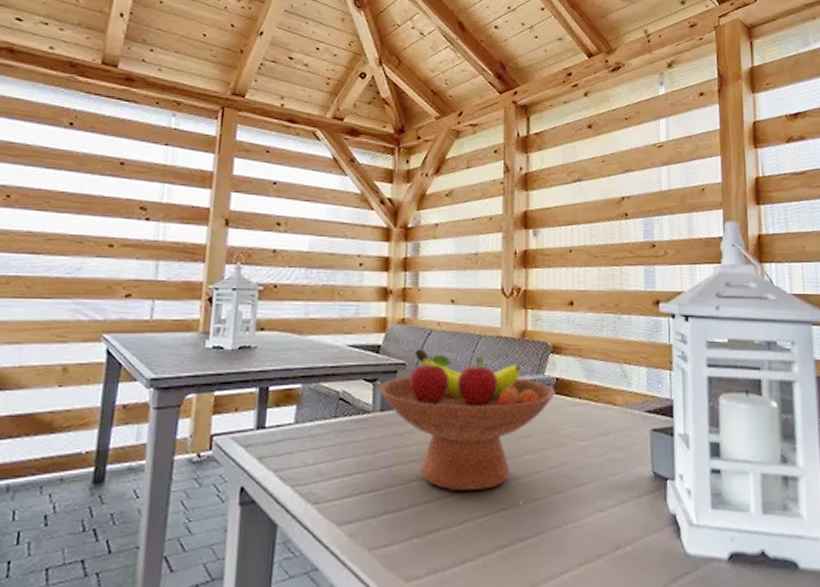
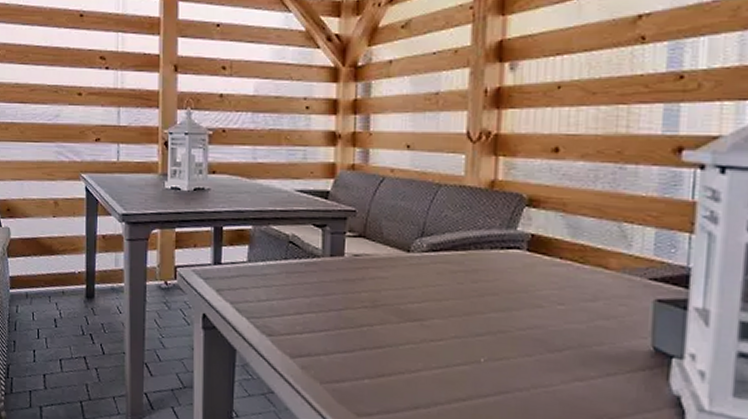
fruit bowl: present [378,349,556,491] -> none [328,196,531,343]

